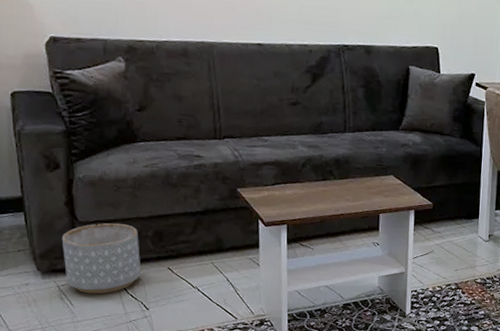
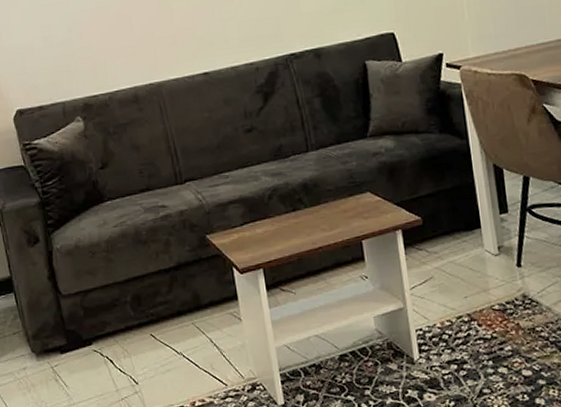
planter: present [61,223,142,294] -> none [49,292,126,373]

